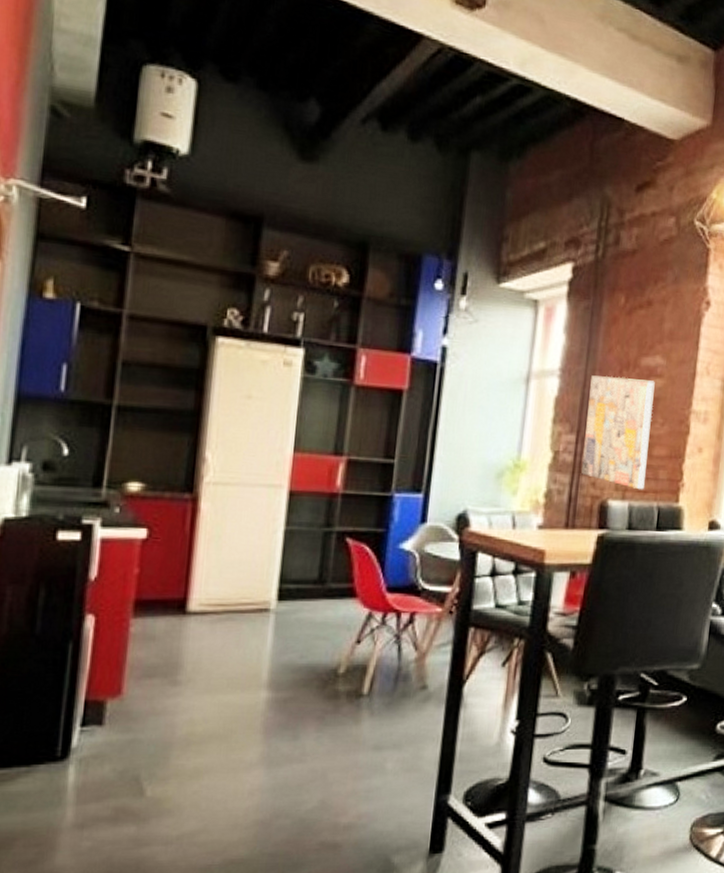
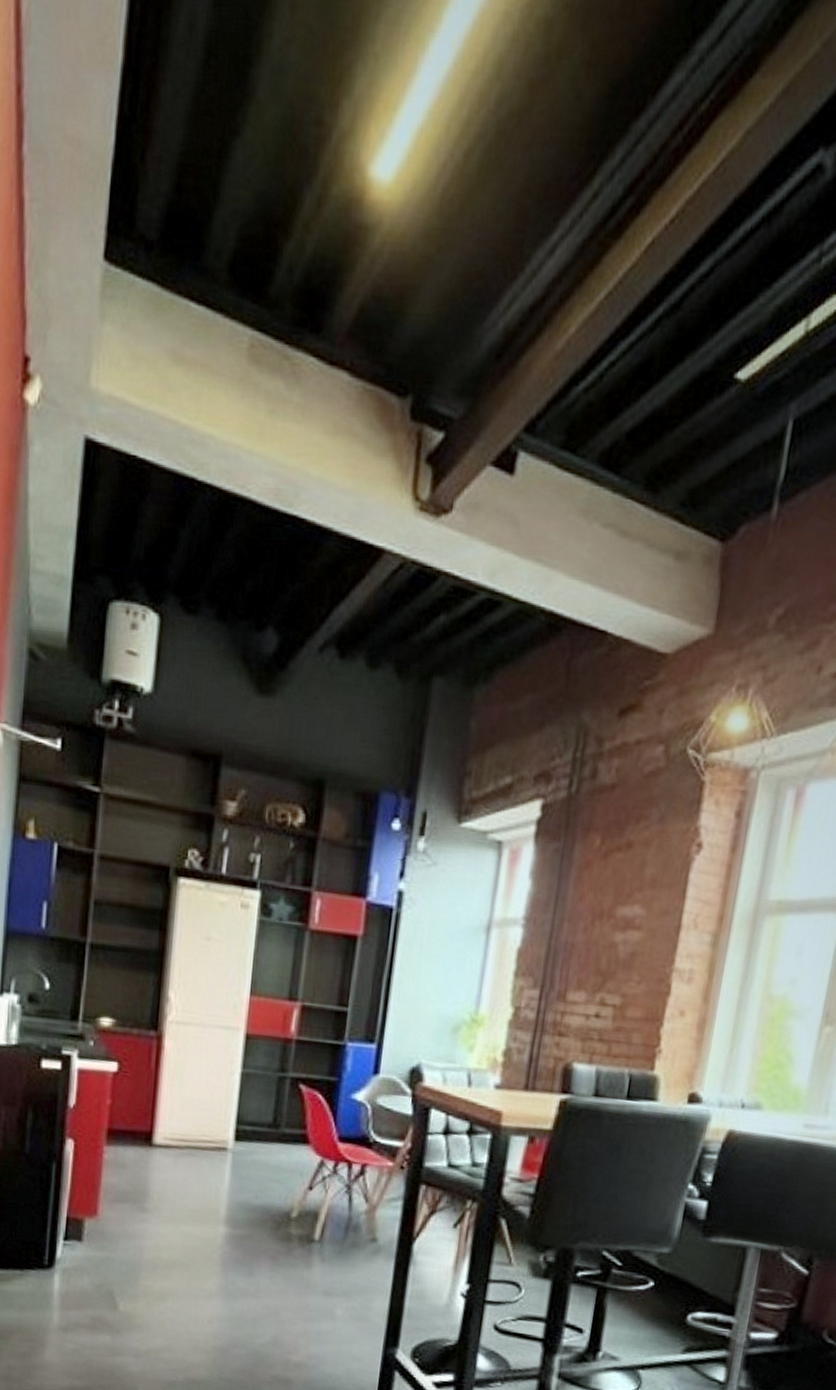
wall art: present [581,375,655,490] -> none [544,925,632,1054]

